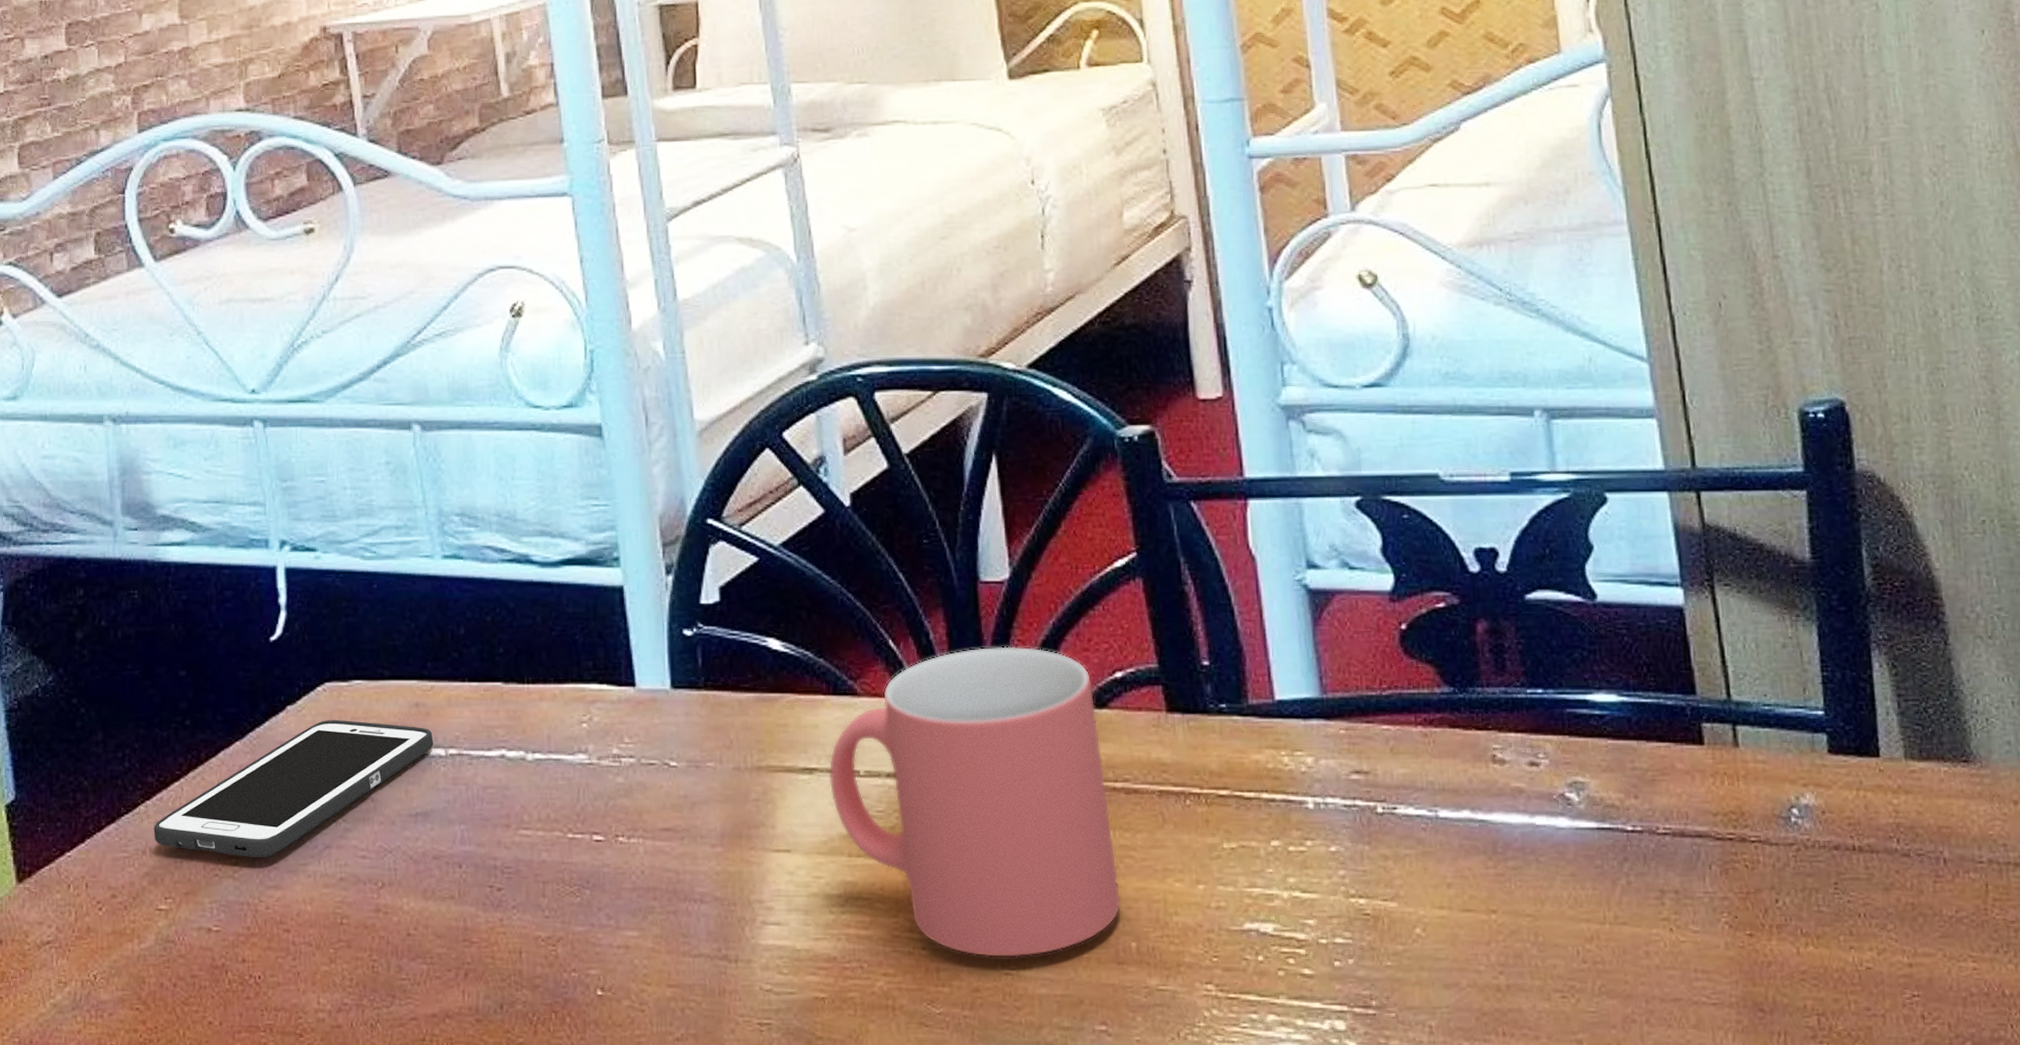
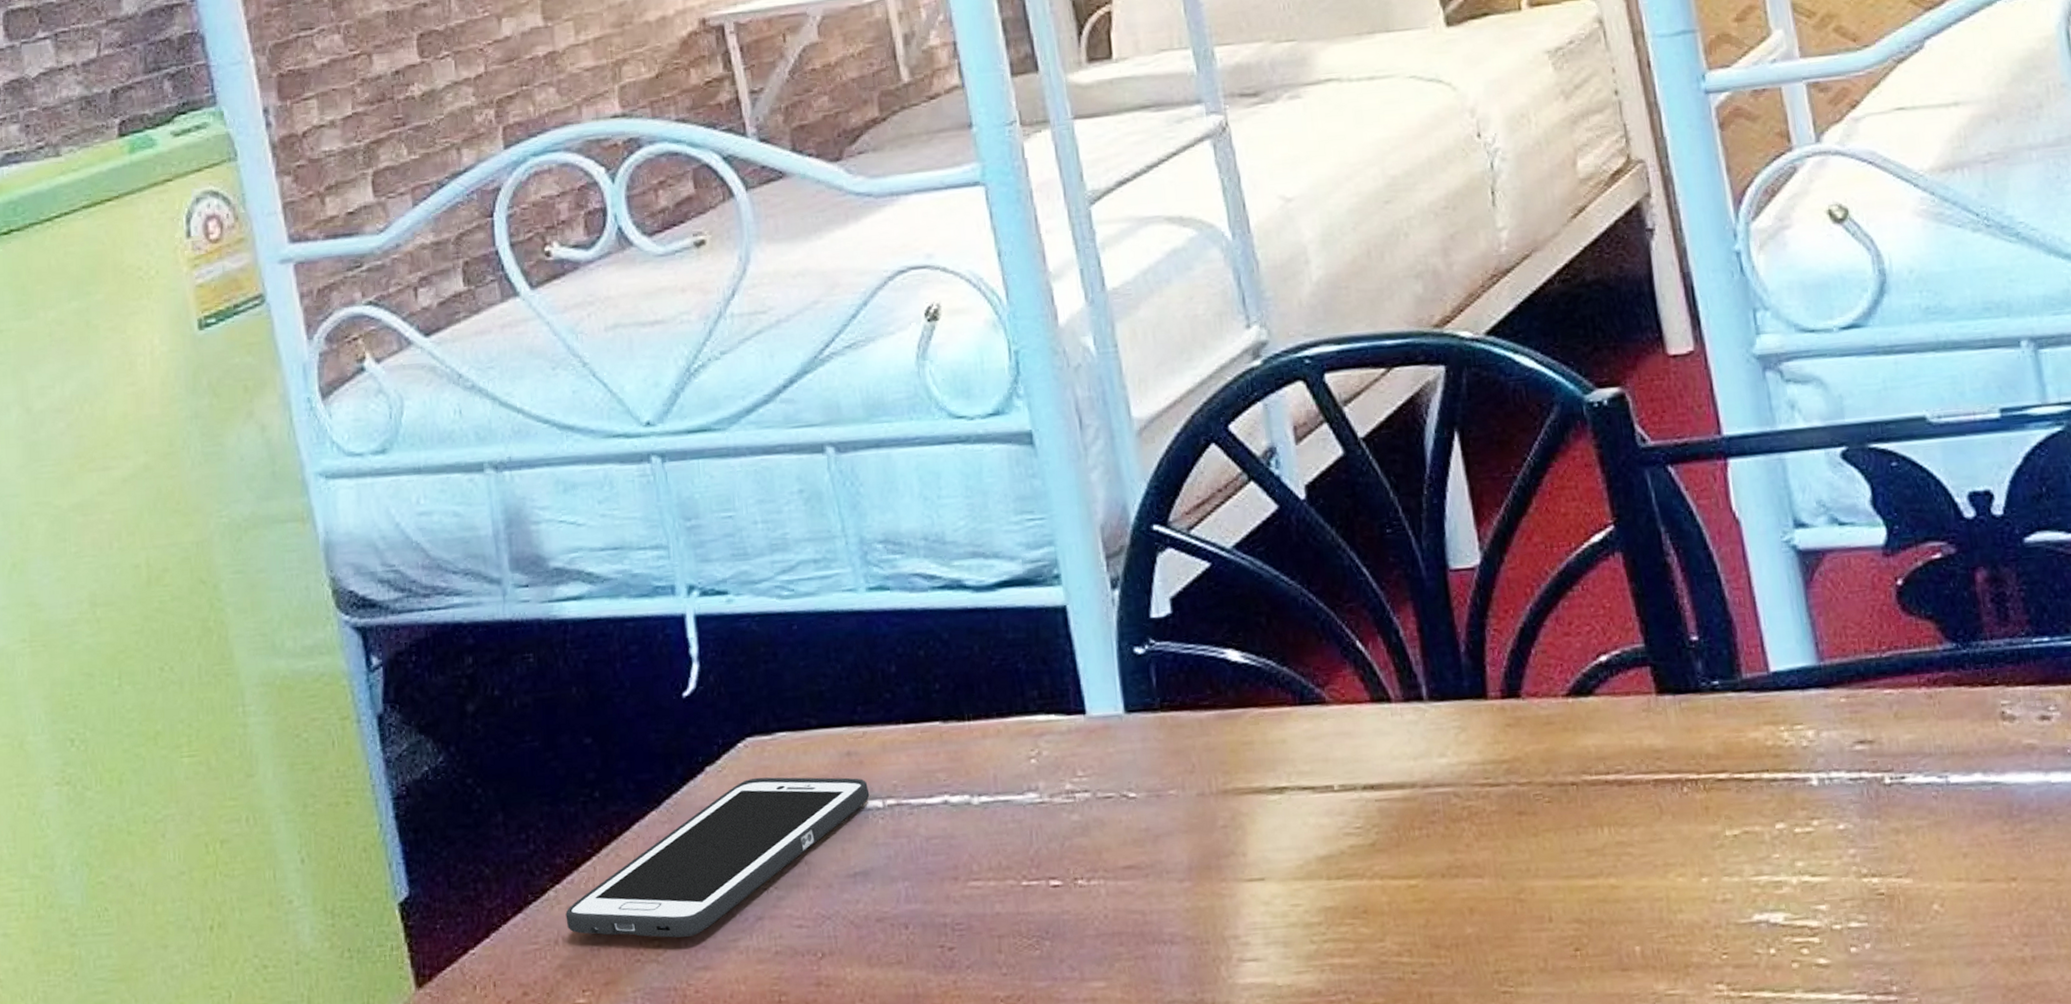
mug: present [828,646,1122,958] -> none [1299,636,1622,977]

